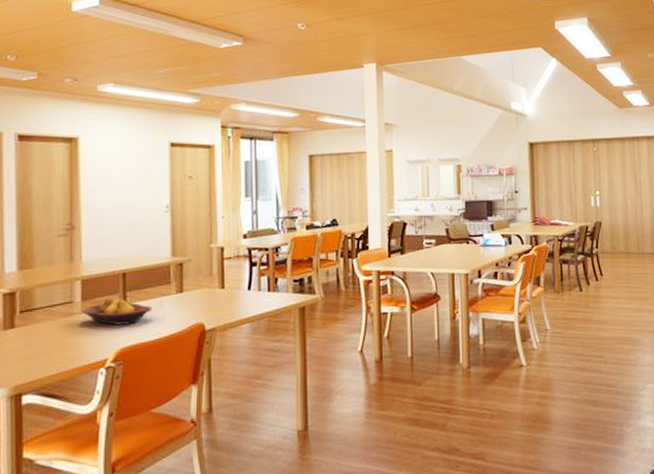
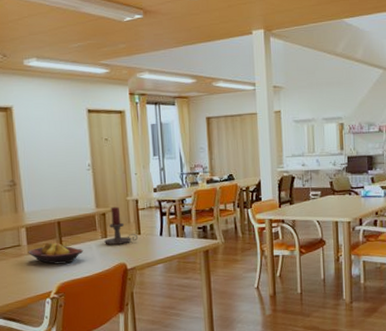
candle holder: none [178,255,220,301] -> present [103,206,138,245]

